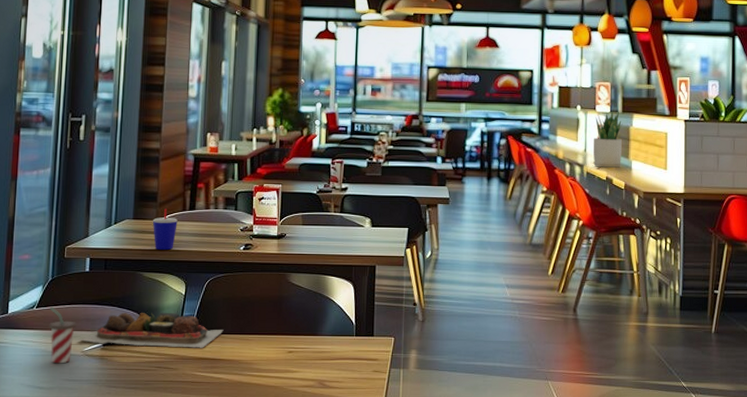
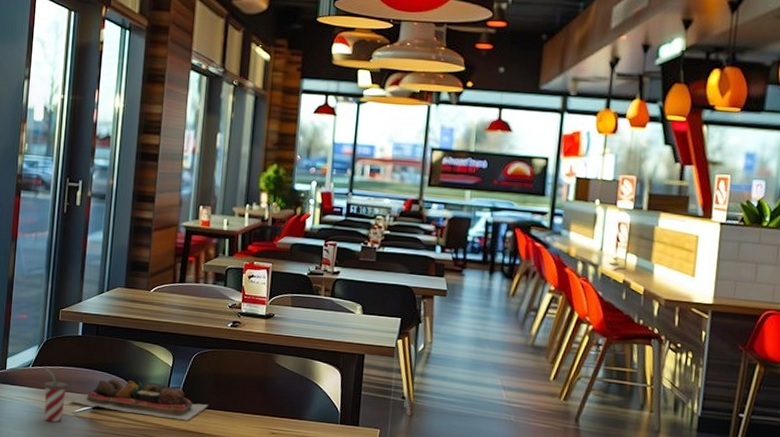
beverage cup: present [152,208,178,250] -> none [143,279,168,321]
planter: present [593,111,623,168] -> none [610,208,647,271]

